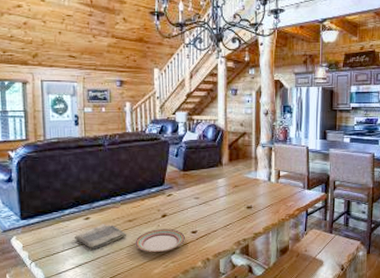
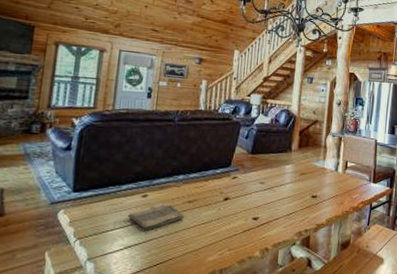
plate: present [135,229,185,252] -> none [192,213,245,238]

